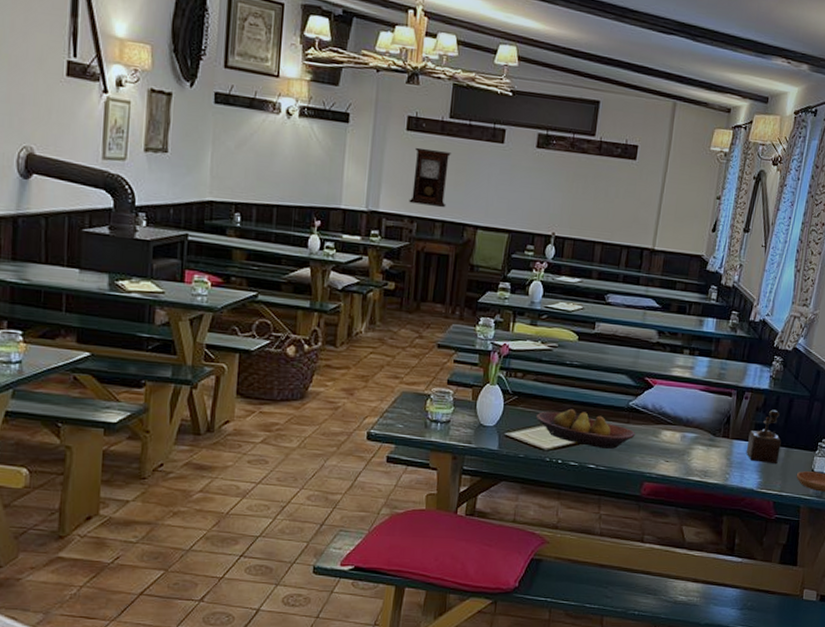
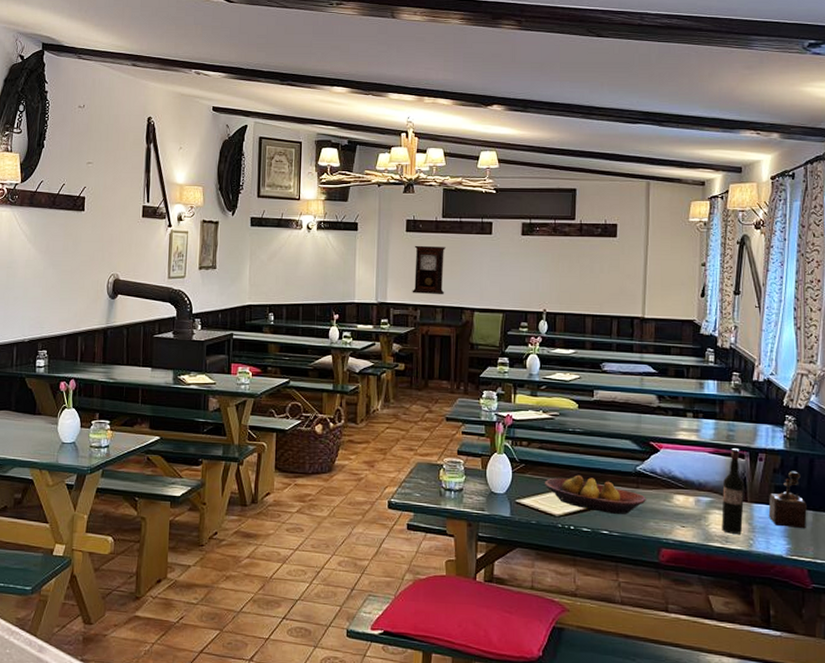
wine bottle: none [702,385,729,469] -> present [721,447,745,534]

